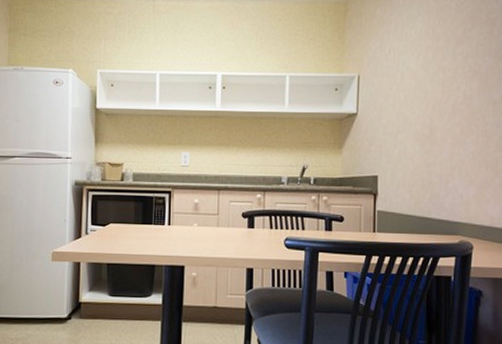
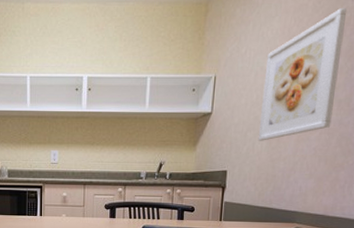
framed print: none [409,10,492,144] -> present [258,8,347,141]

